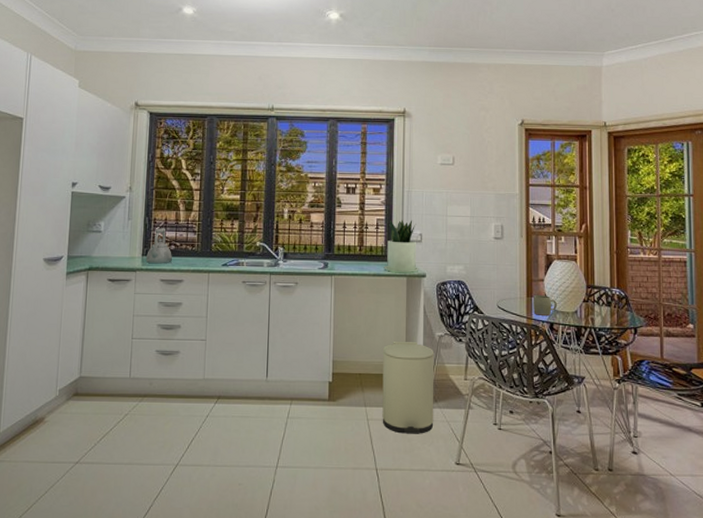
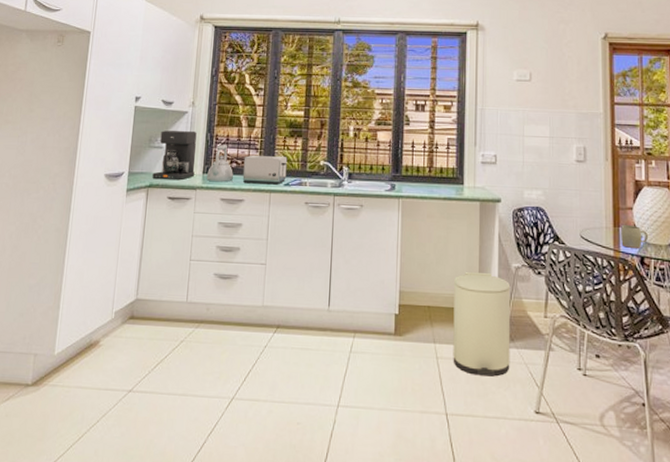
coffee maker: none [92,215,135,263] -> present [152,130,197,181]
toaster: none [181,237,225,266] -> present [242,154,288,185]
planter: present [384,219,419,274] -> none [455,139,494,198]

